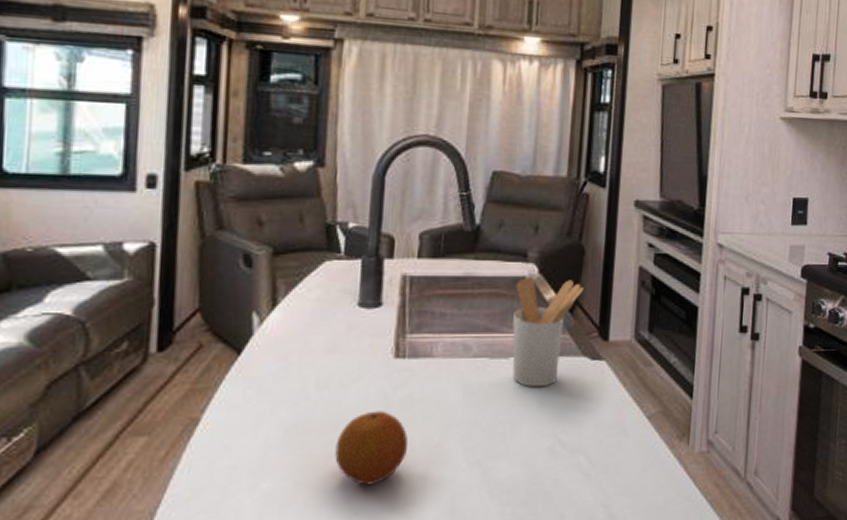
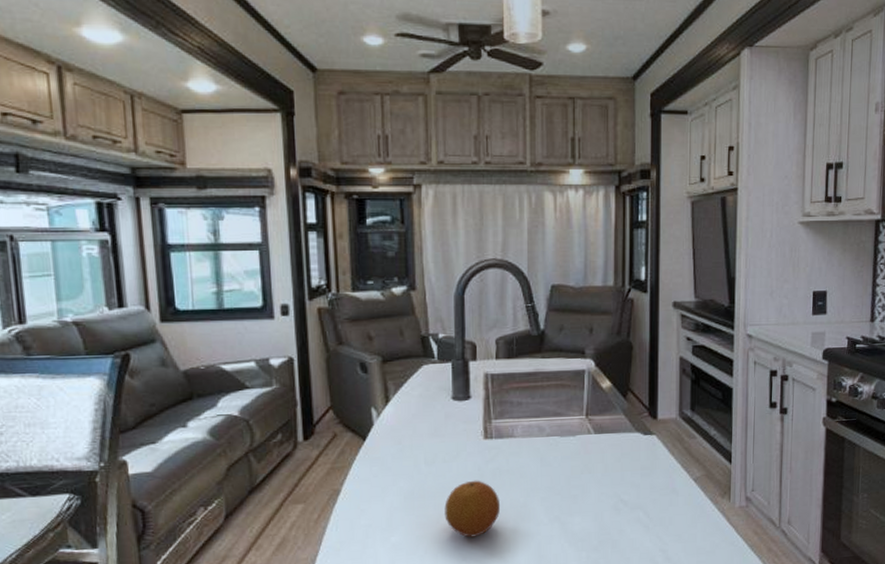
utensil holder: present [512,276,584,388] -> none [577,370,634,459]

